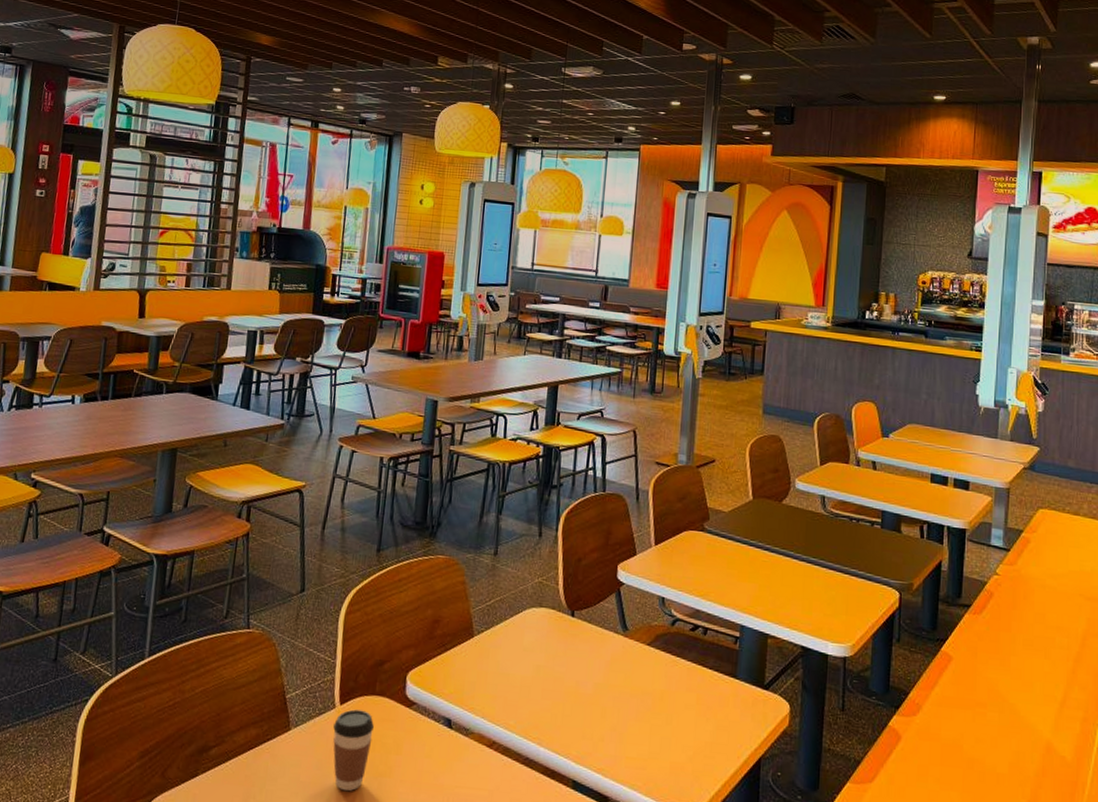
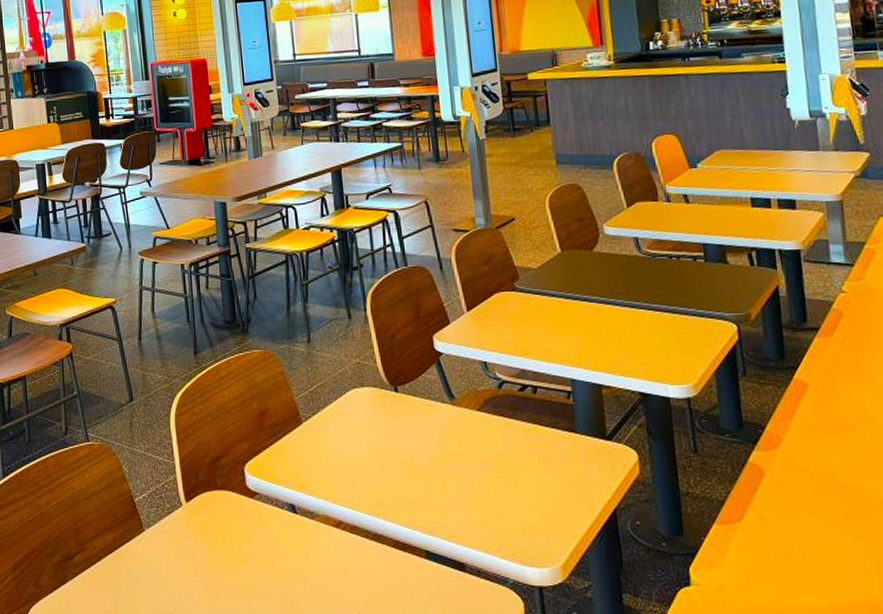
coffee cup: present [333,709,374,792] -> none [183,505,223,583]

